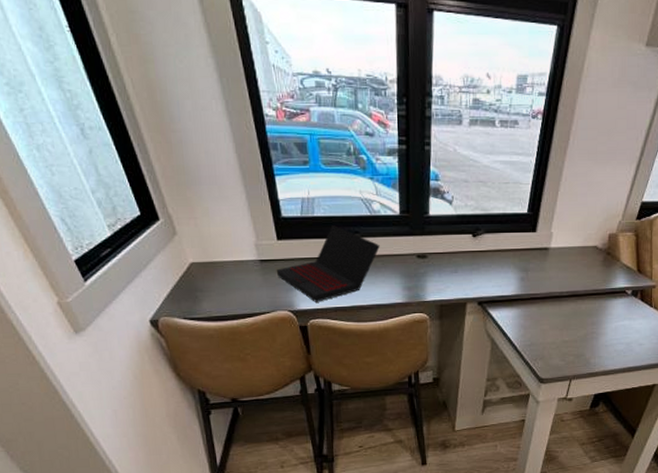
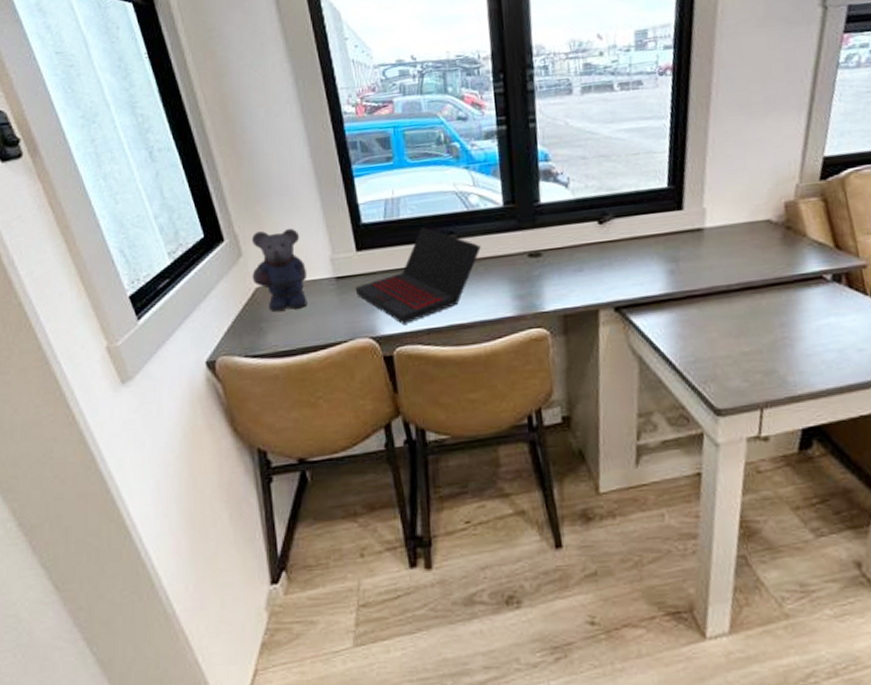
bear: none [185,214,236,285] -> present [252,228,308,312]

